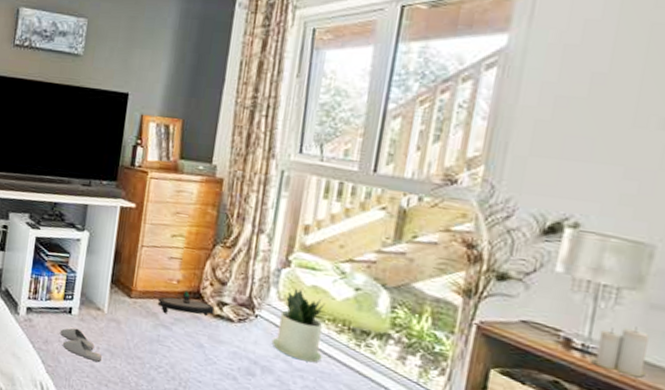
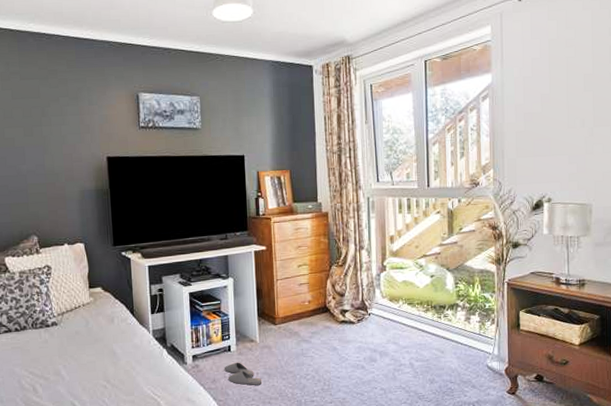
robot vacuum: present [157,291,215,316] -> none [296,308,340,331]
planter: present [271,288,325,363] -> none [383,285,418,340]
candle: present [591,326,649,378] -> none [572,260,600,294]

